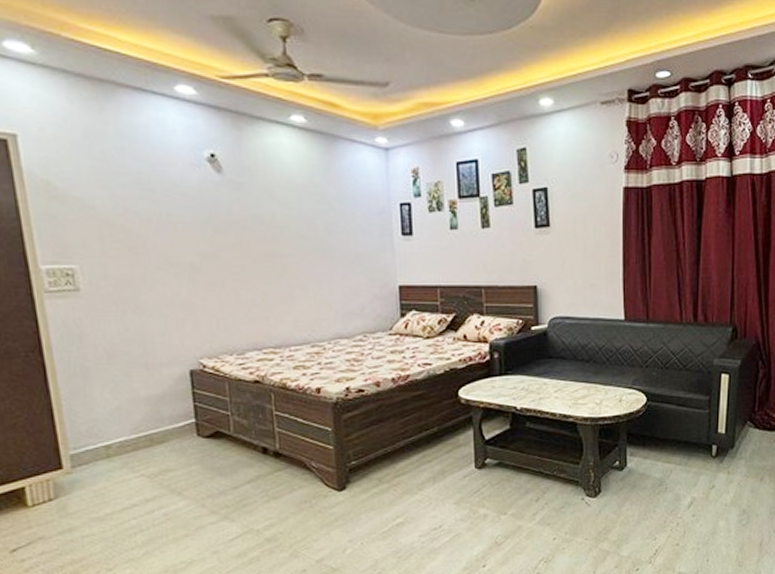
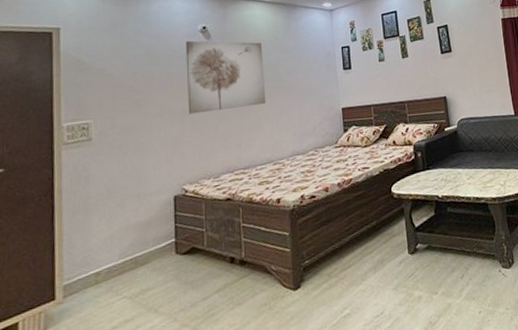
wall art: none [188,172,300,272] -> present [185,40,267,114]

